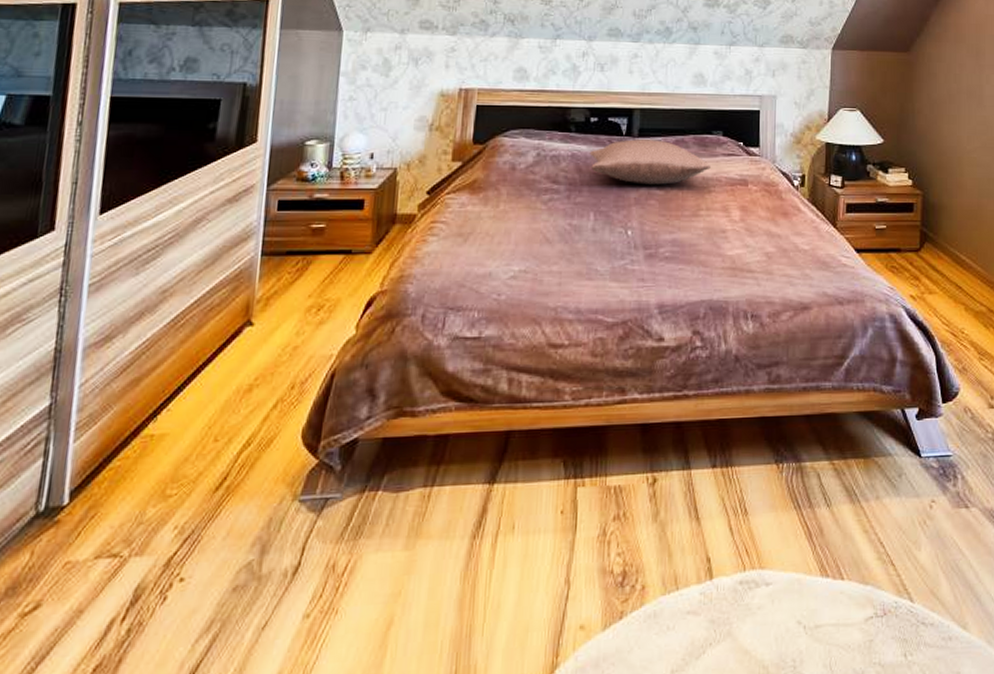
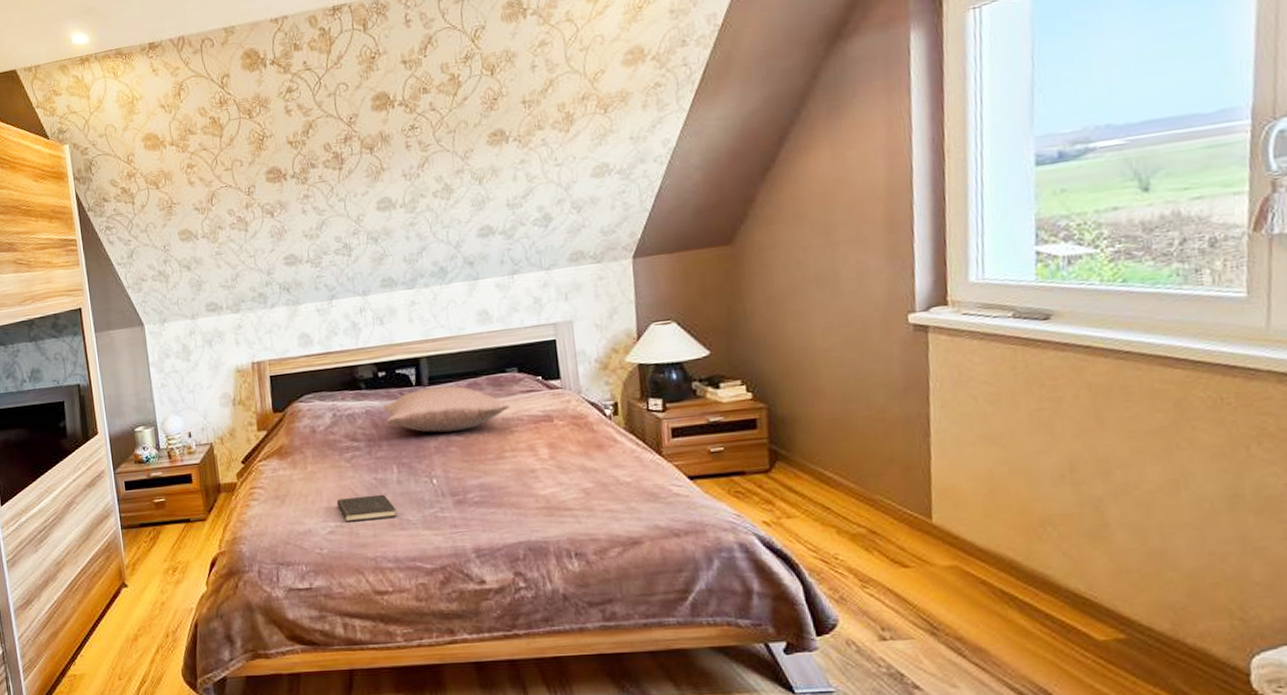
hardcover book: none [524,241,587,268] -> present [336,494,397,522]

